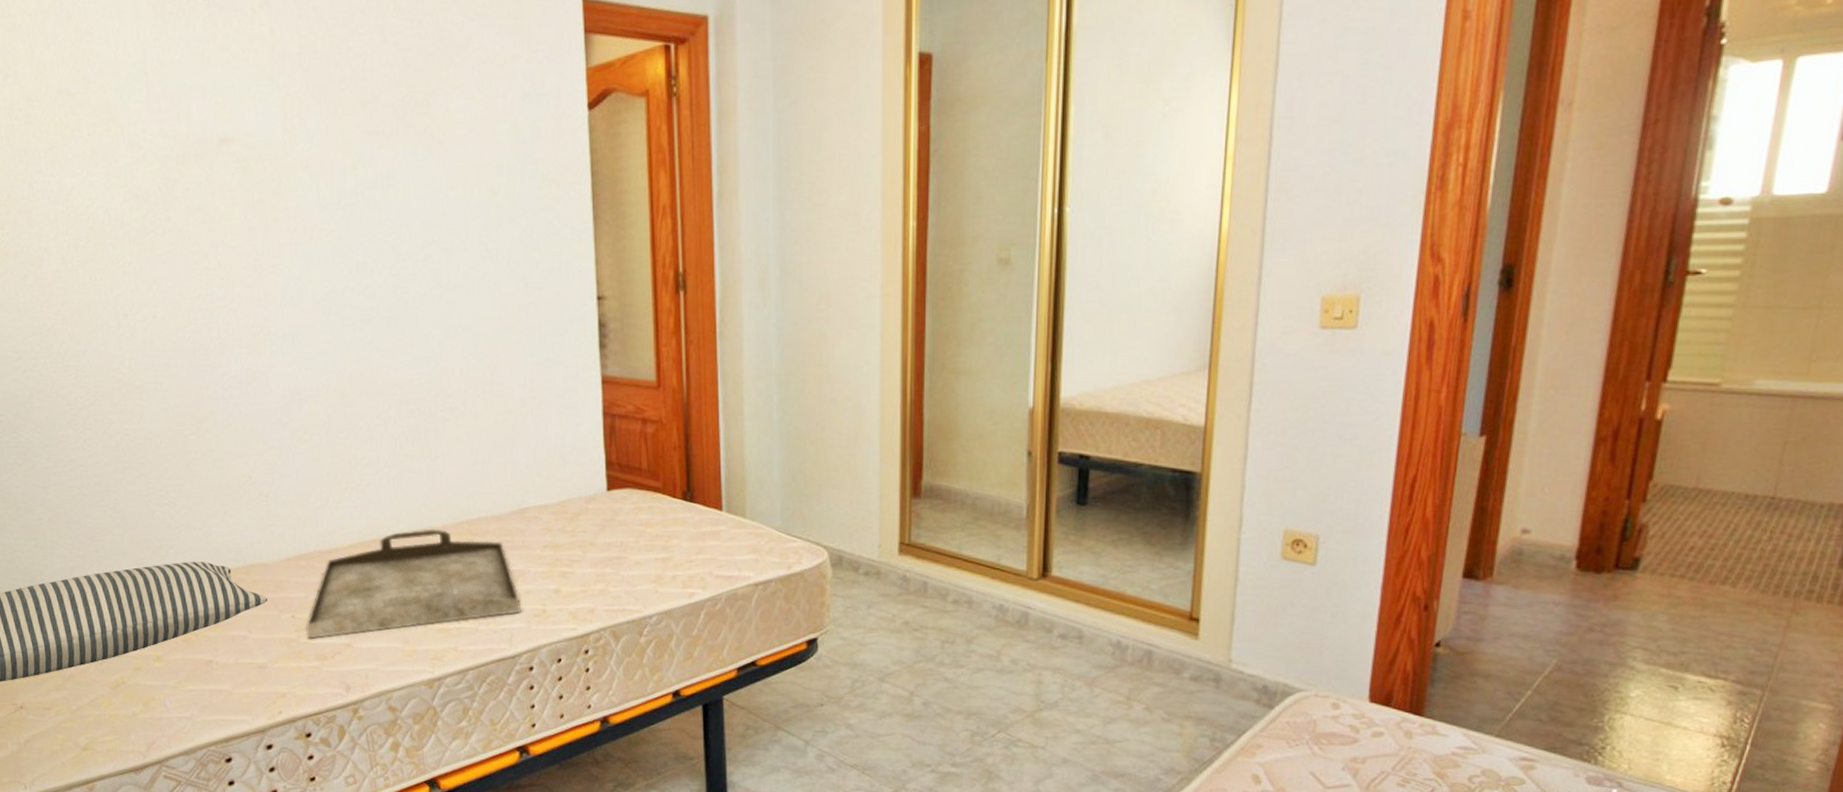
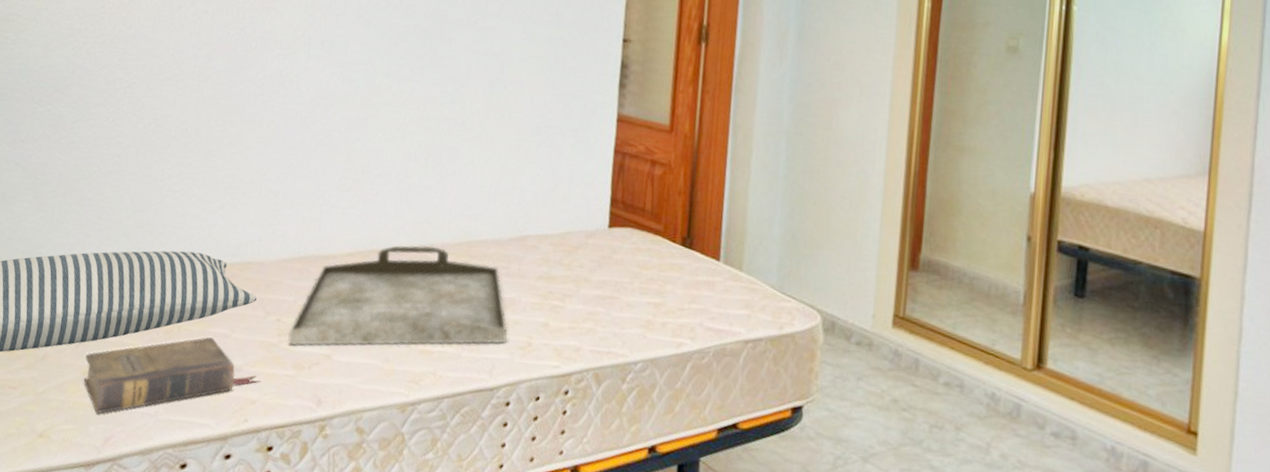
book: none [110,641,287,723] -> present [83,337,260,414]

